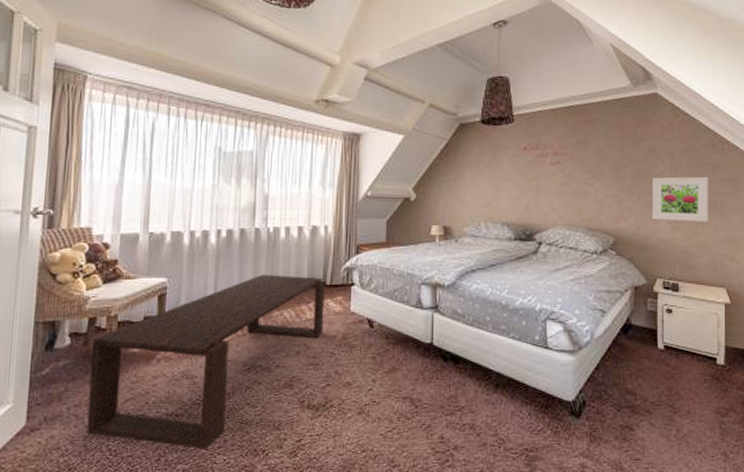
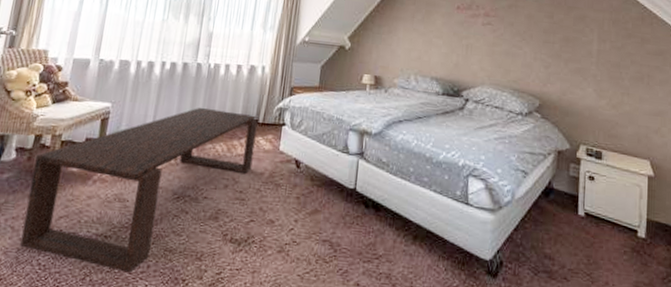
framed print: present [652,176,708,222] -> none [579,45,636,93]

